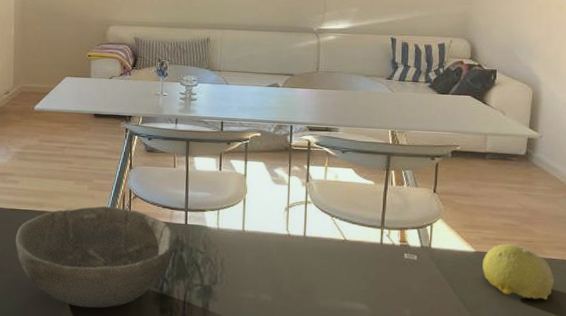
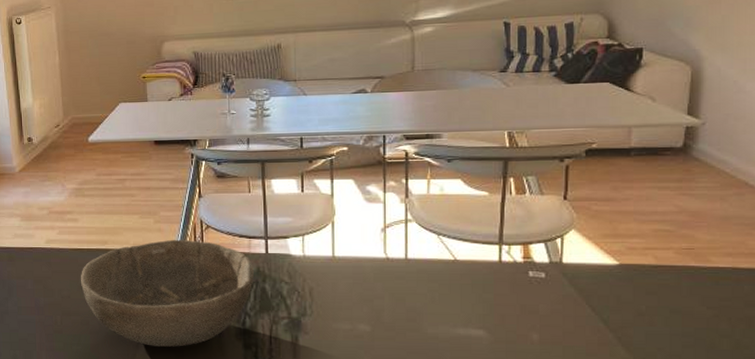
fruit: present [483,243,555,300] -> none [629,252,724,315]

